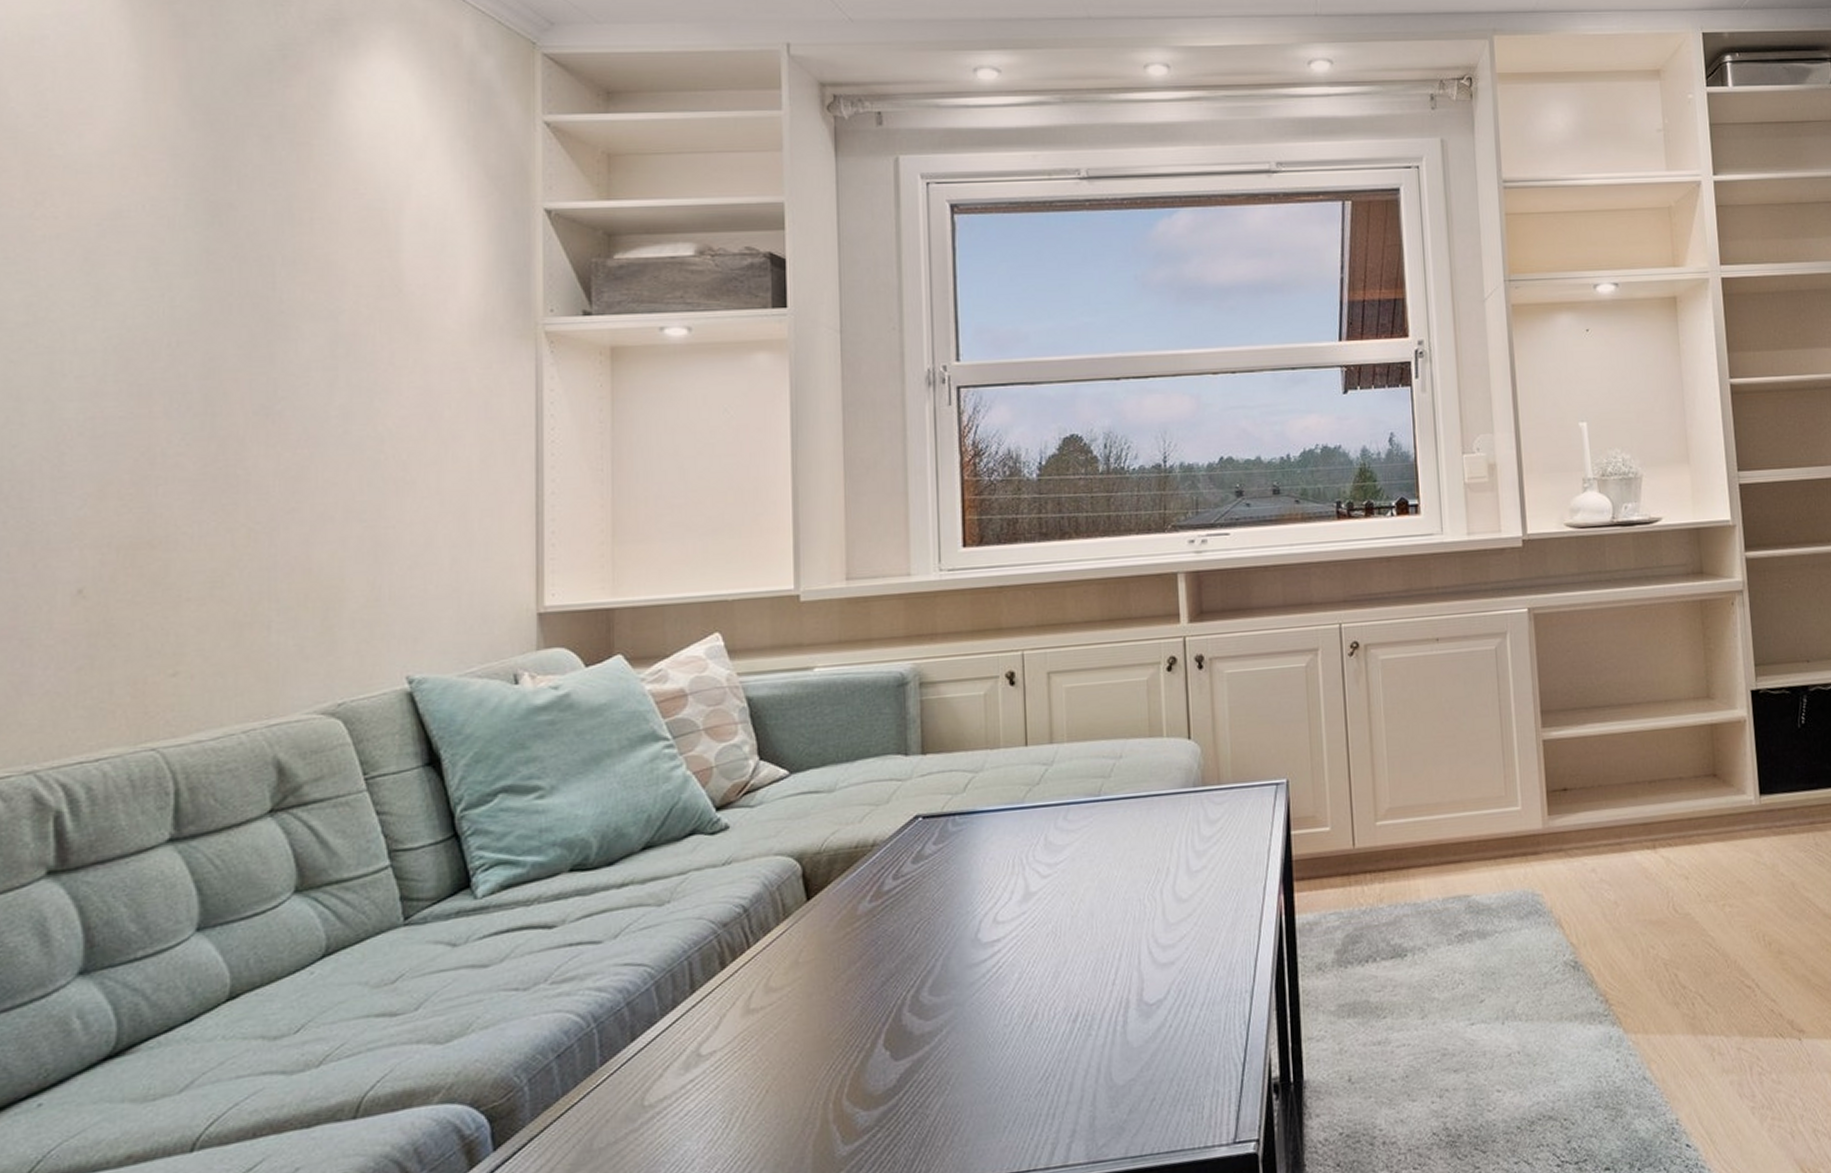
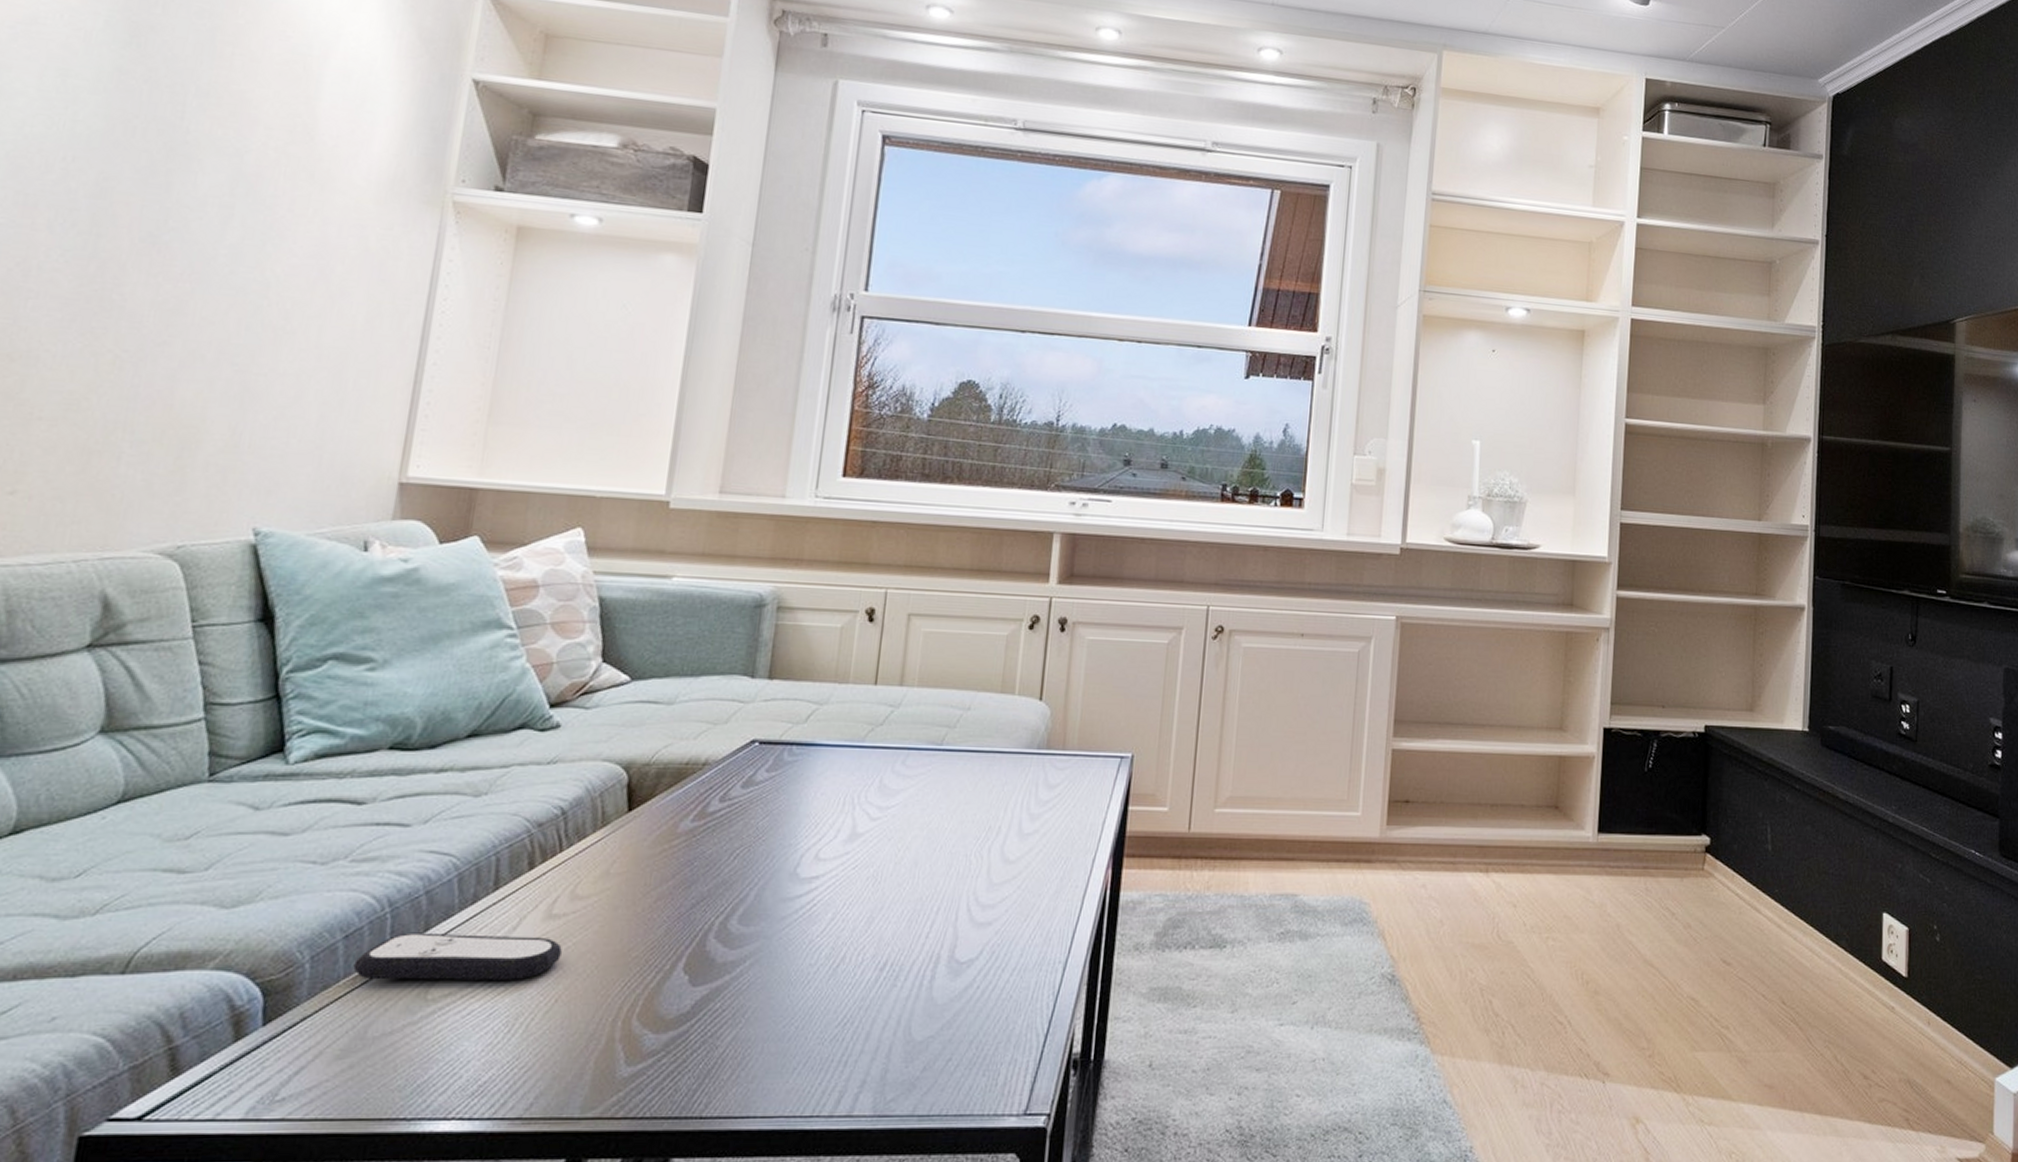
remote control: none [570,1032,765,1095] -> present [353,932,562,982]

